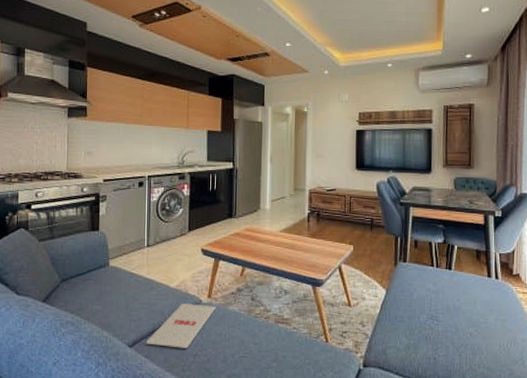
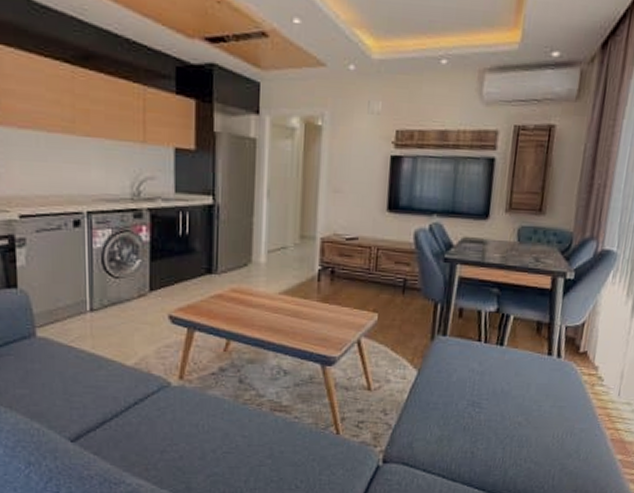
magazine: present [145,304,217,349] -> none [93,387,191,443]

